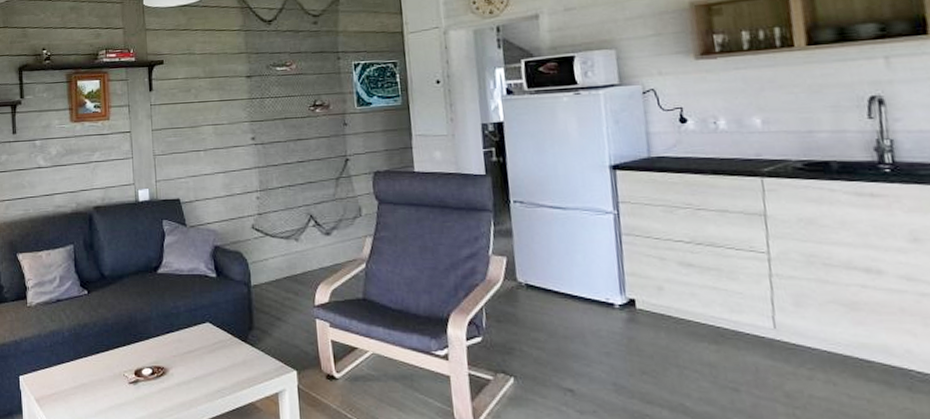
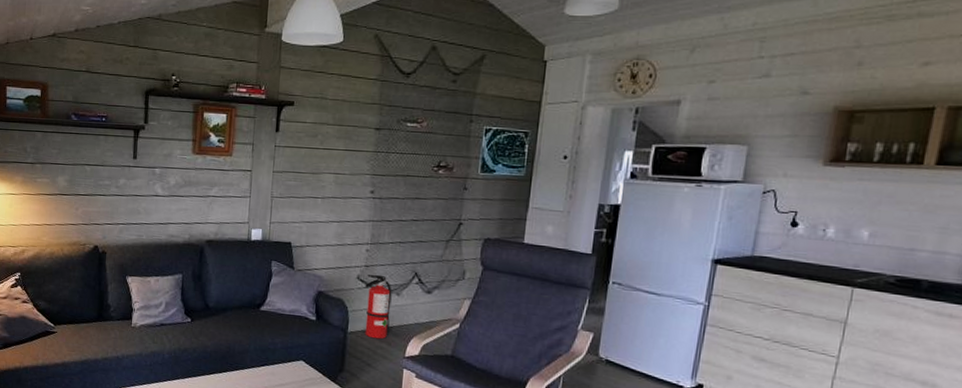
fire extinguisher: none [261,221,293,290] -> present [365,274,393,339]

